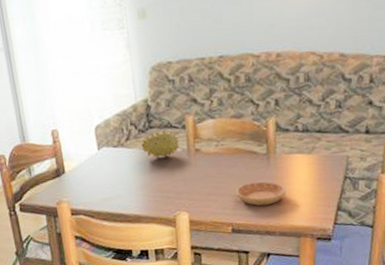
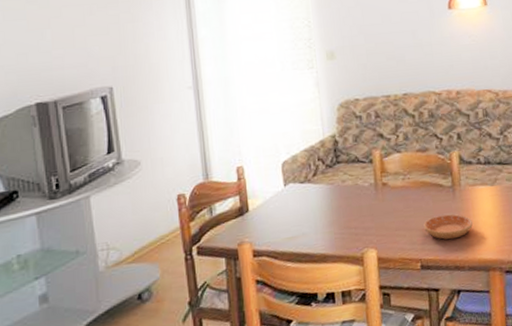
fruit: present [141,130,180,158] -> none [328,165,367,193]

